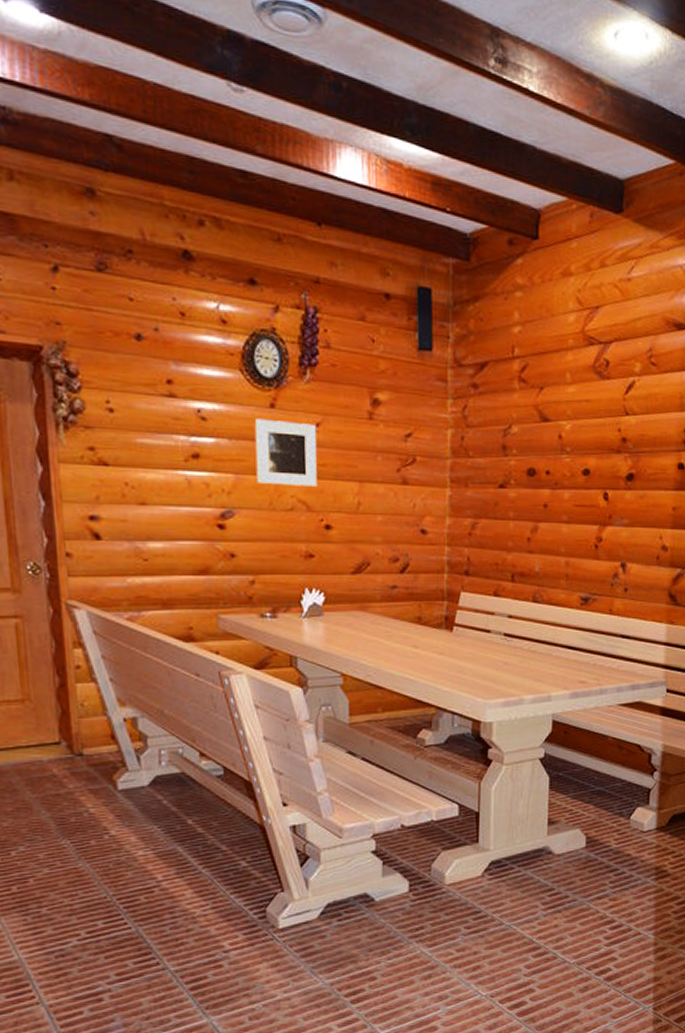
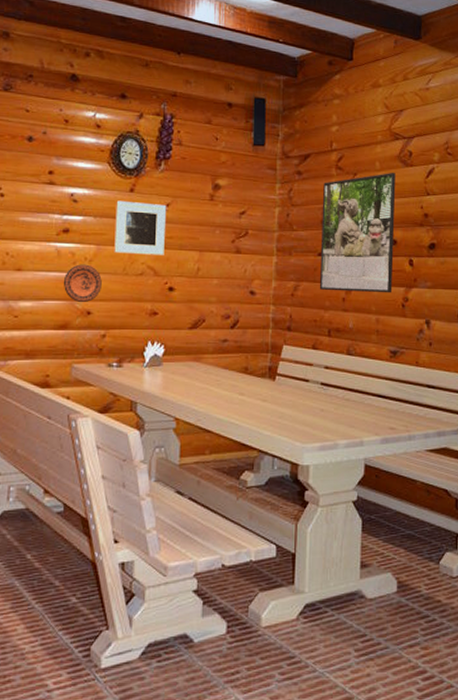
decorative plate: none [198,497,245,544] -> present [63,264,102,303]
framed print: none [500,386,589,532] -> present [319,172,396,293]

